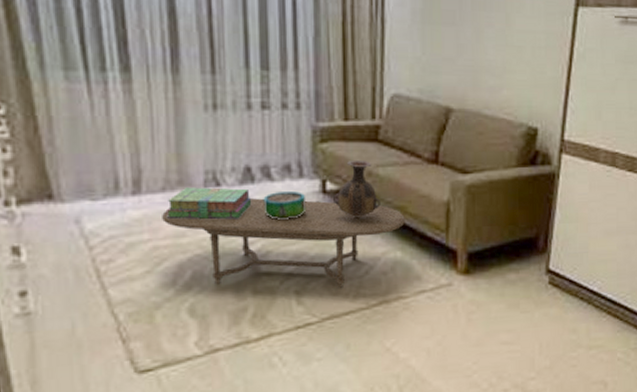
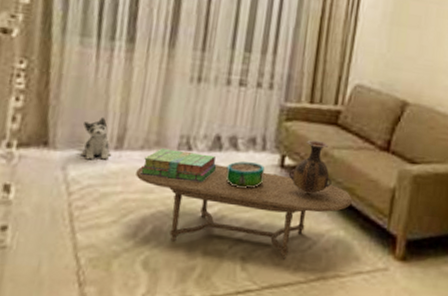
plush toy: none [90,160,130,209] -> present [80,116,112,160]

